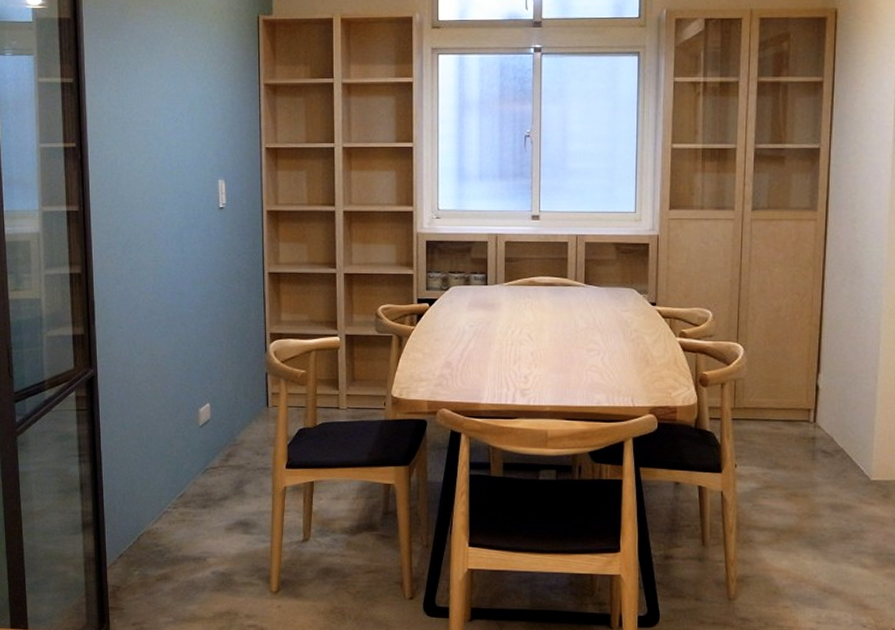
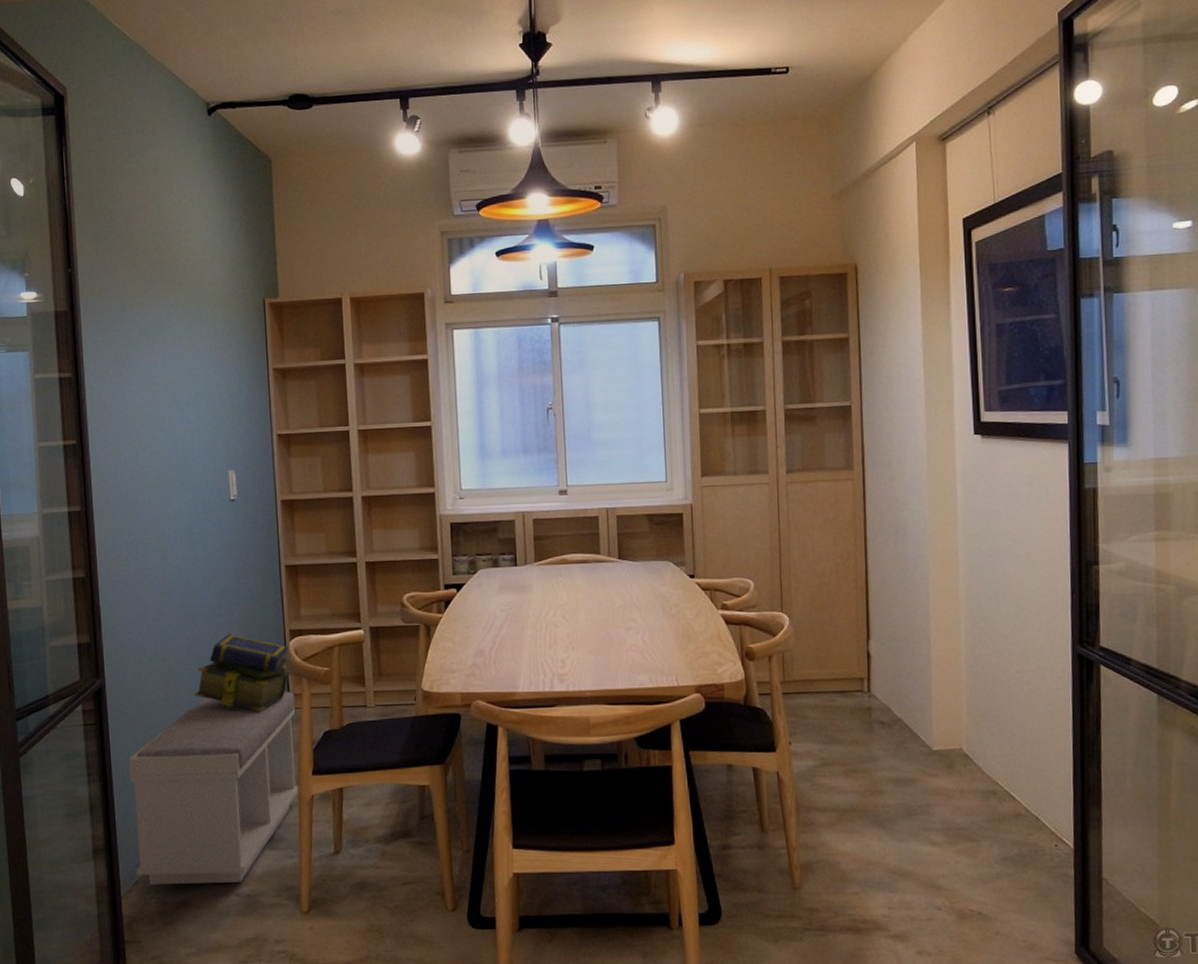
bench: none [116,390,274,561] -> present [128,692,300,884]
stack of books: none [179,334,270,407] -> present [194,634,290,712]

